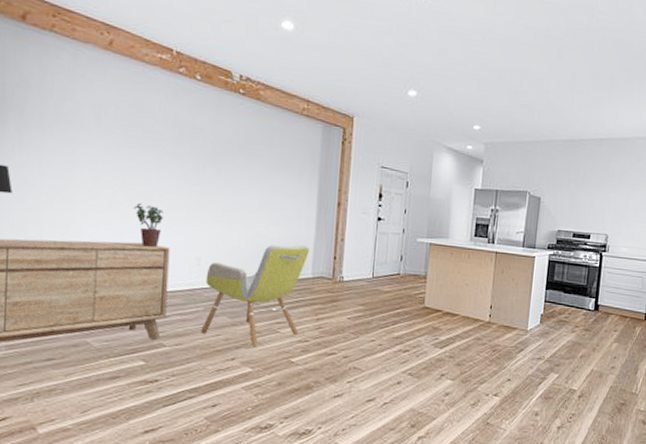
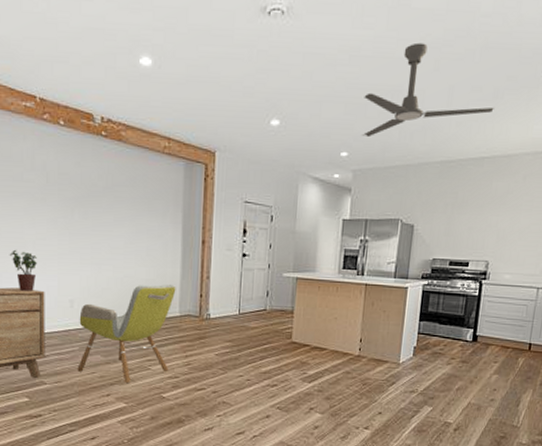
ceiling fan: none [493,31,611,114] -> present [362,42,494,138]

